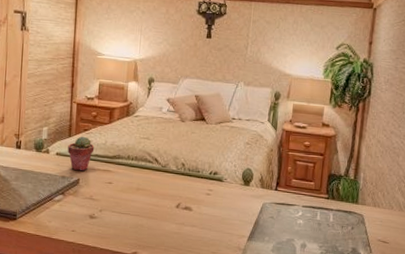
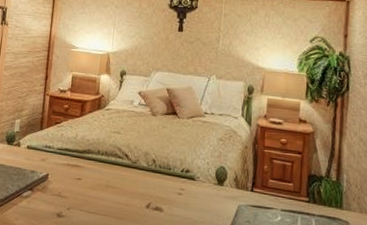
potted succulent: present [67,136,95,171] -> none [38,129,65,166]

